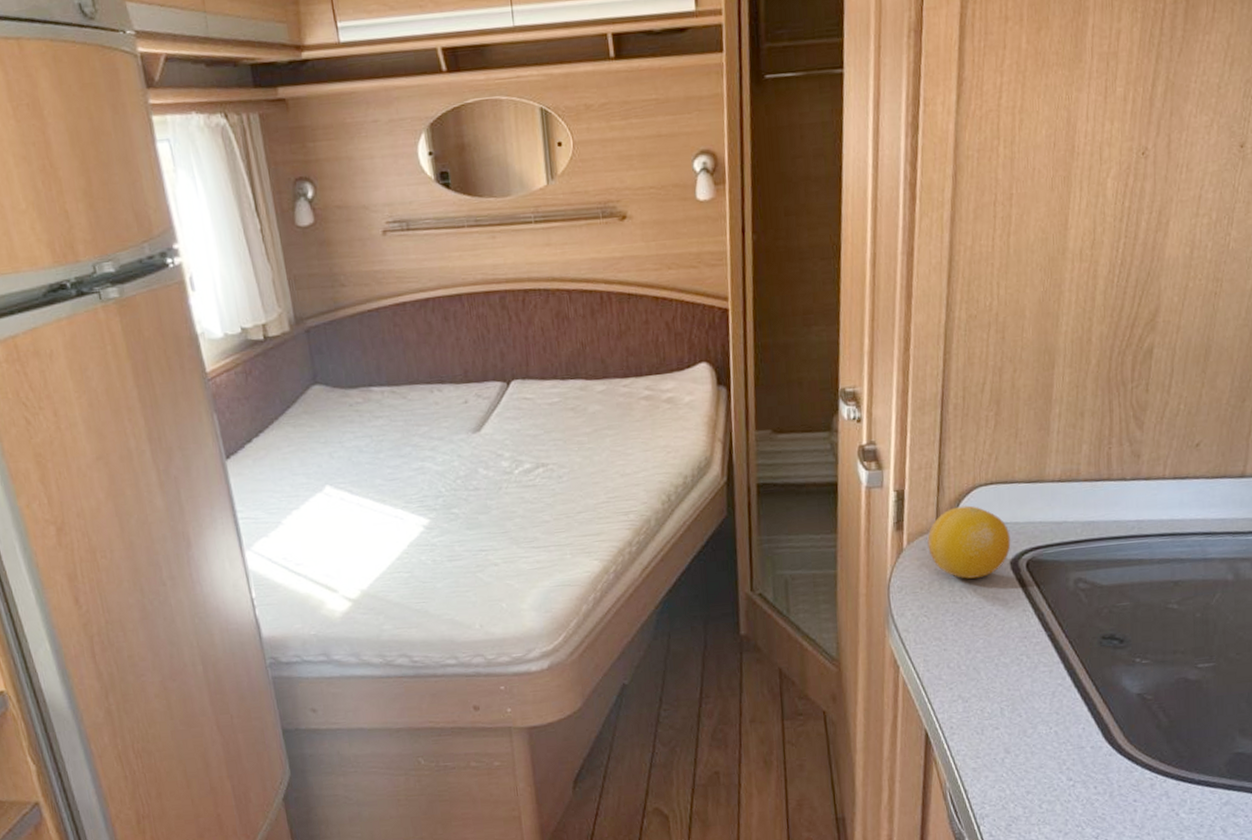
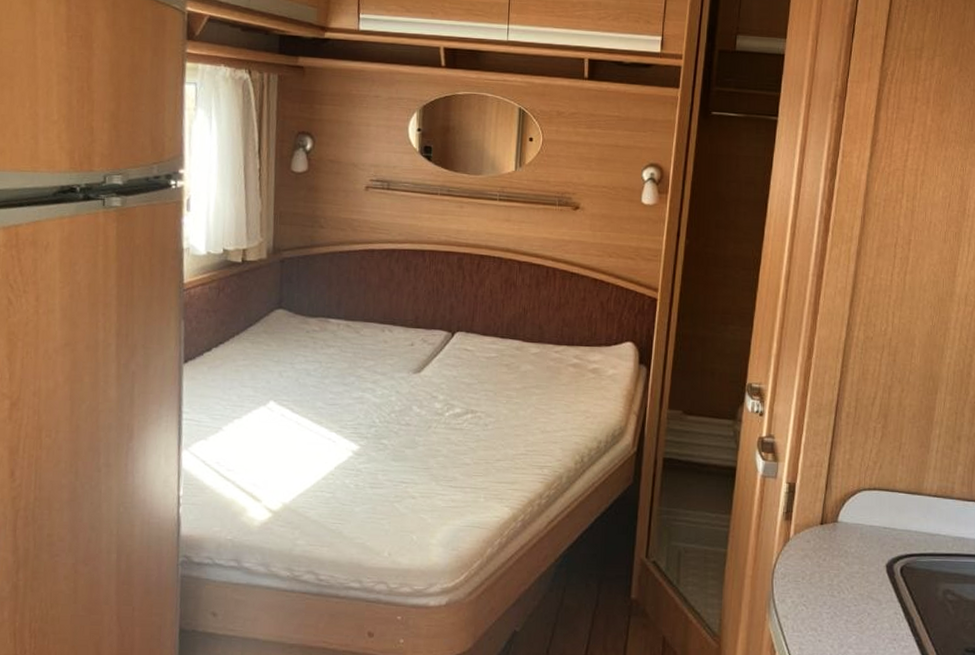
fruit: present [927,505,1011,579] -> none [812,506,888,576]

